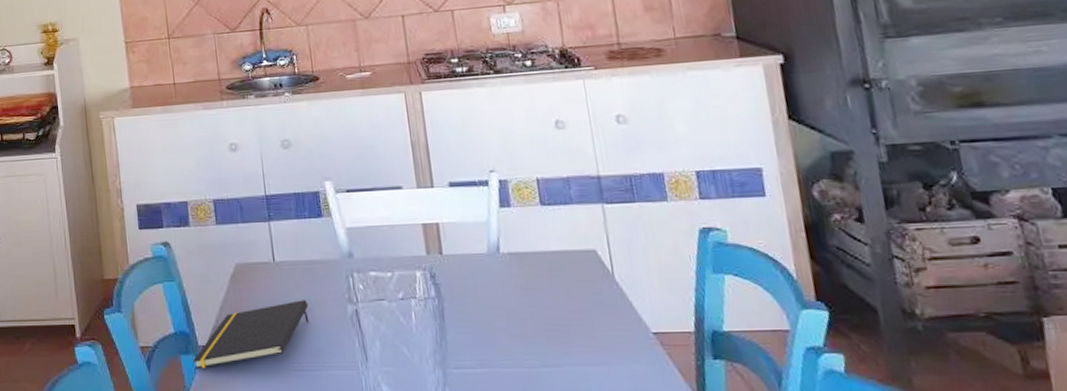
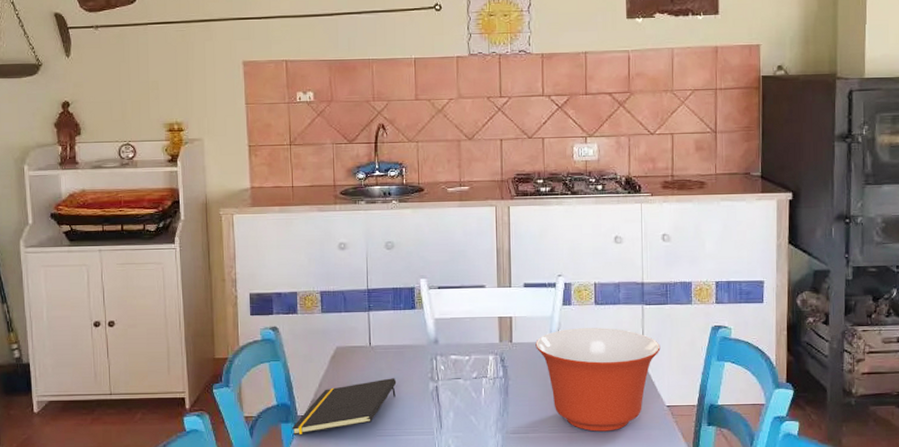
mixing bowl: none [471,233,634,367] -> present [535,328,661,432]

